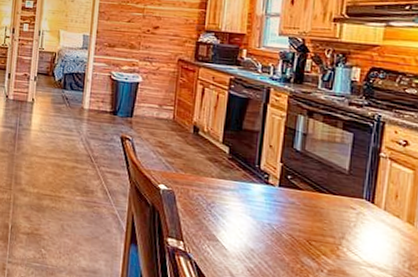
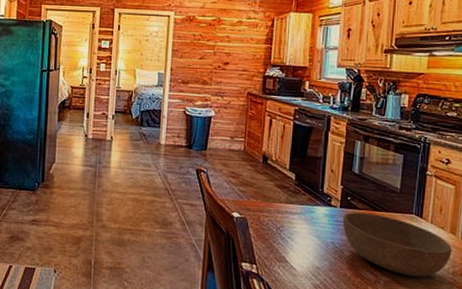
bowl: none [281,192,409,269] -> present [342,212,452,277]

